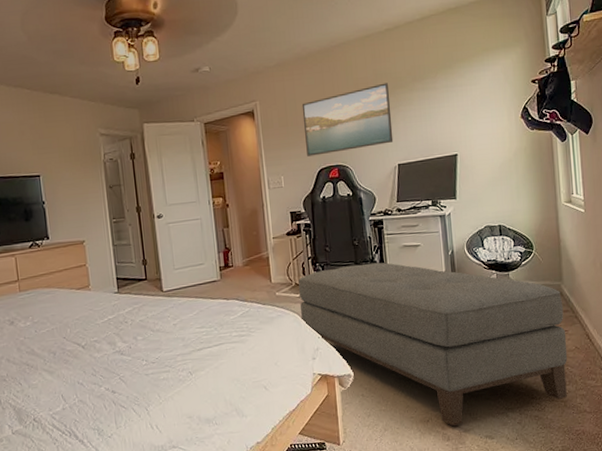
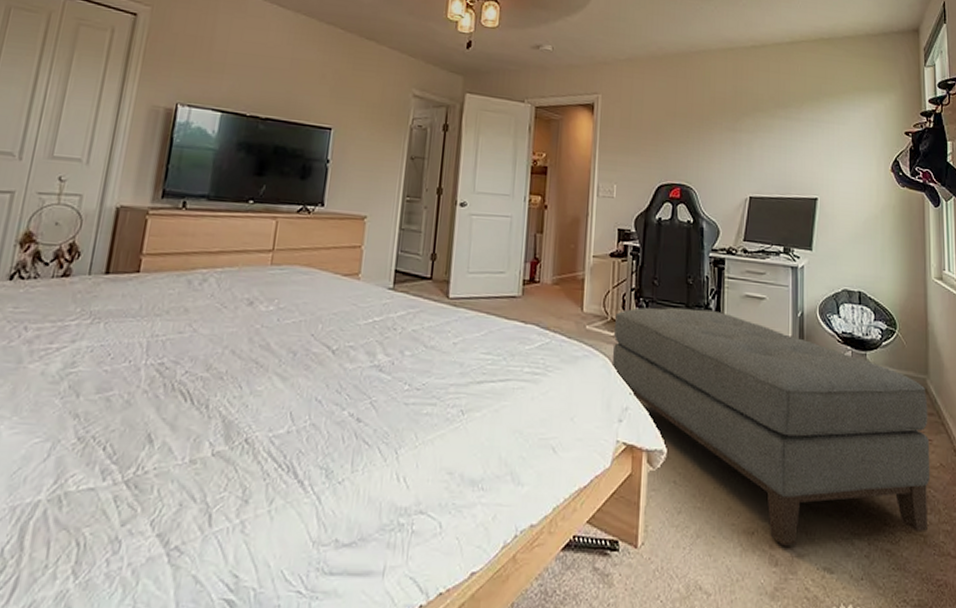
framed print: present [301,83,394,157] -> none [647,102,749,171]

